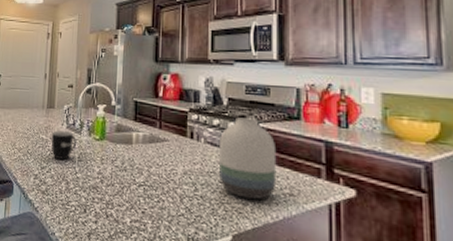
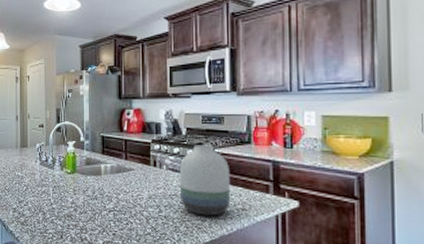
mug: present [51,130,77,160] -> none [26,167,51,194]

